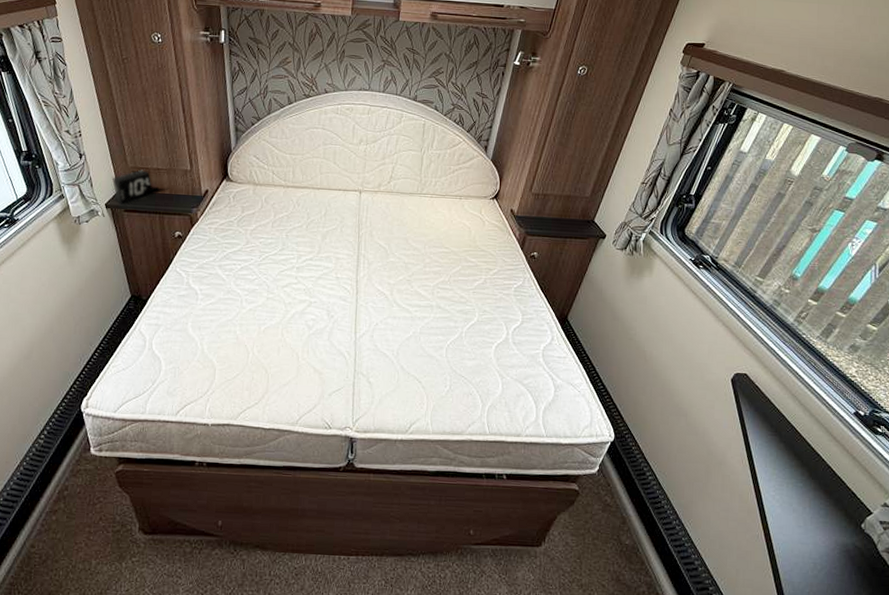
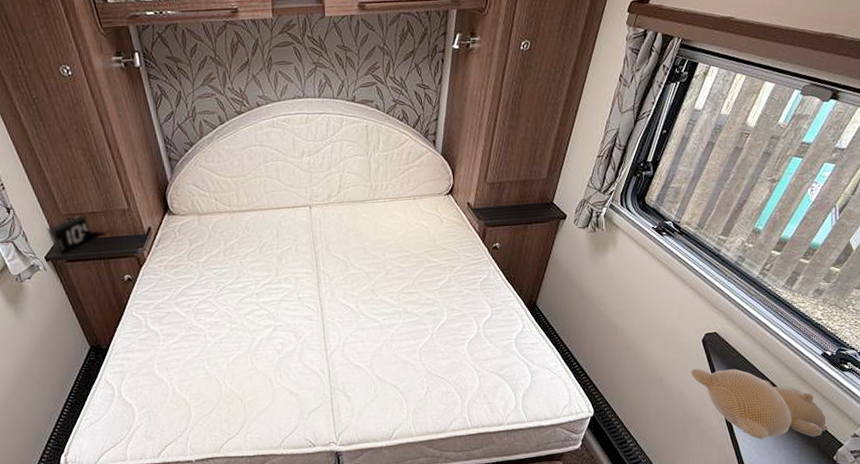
teddy bear: none [717,407,858,500] -> present [690,368,829,439]

